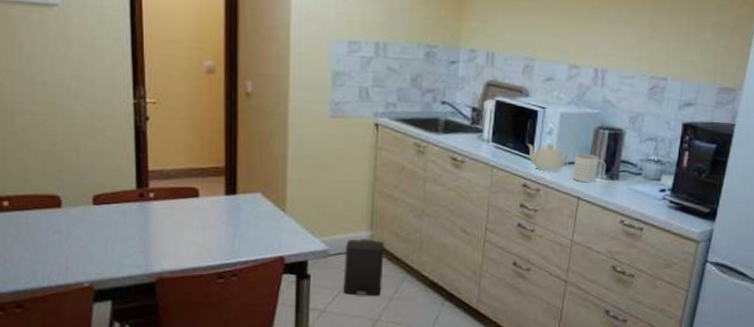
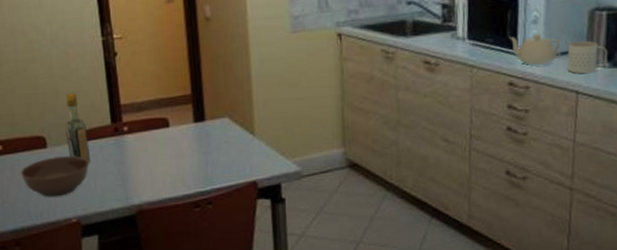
bowl: none [28,218,108,259] -> present [20,156,89,197]
bottle: none [83,152,110,227] -> present [64,92,90,163]
pedal bin: present [343,238,385,296] -> none [318,155,361,217]

